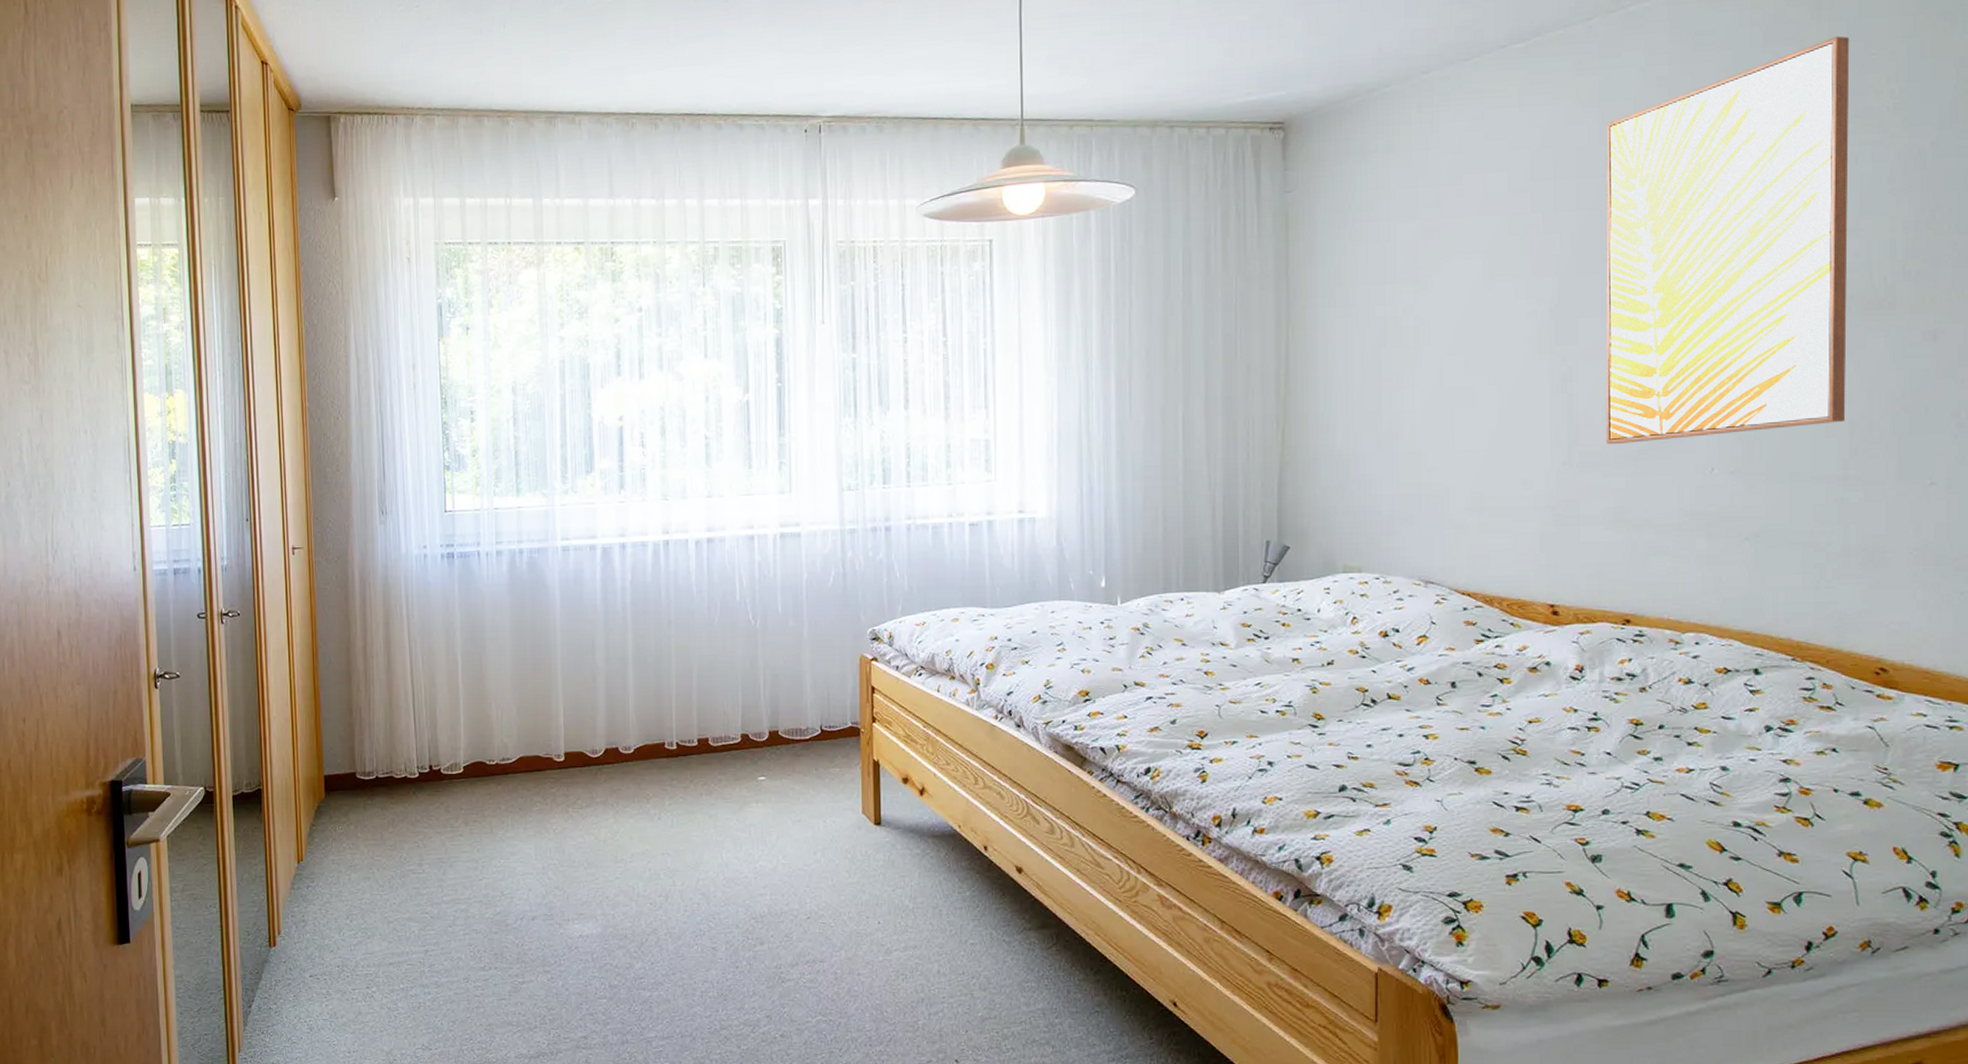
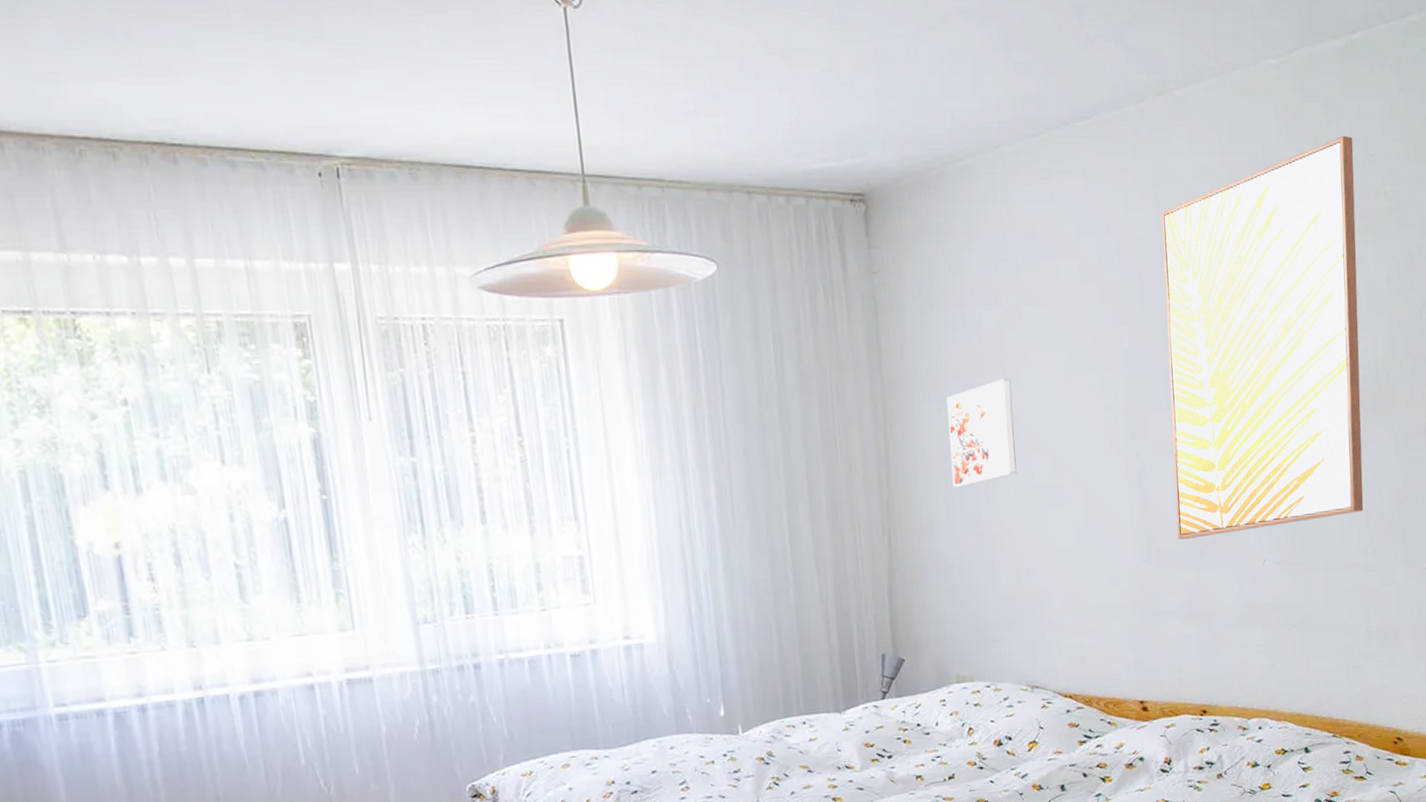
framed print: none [1353,285,1425,387] -> present [947,378,1017,487]

